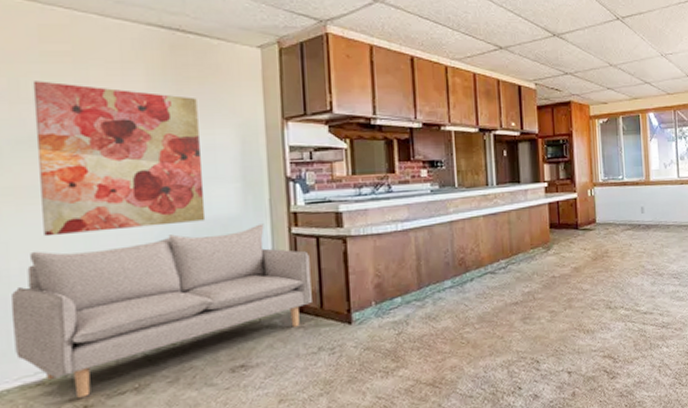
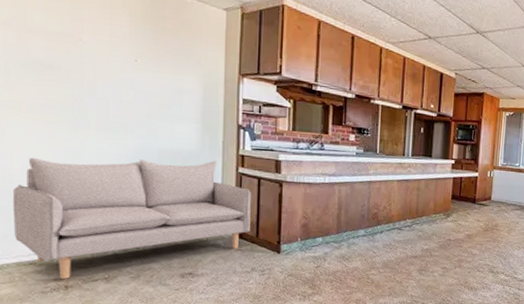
wall art: present [32,81,206,237] -> none [37,14,171,152]

